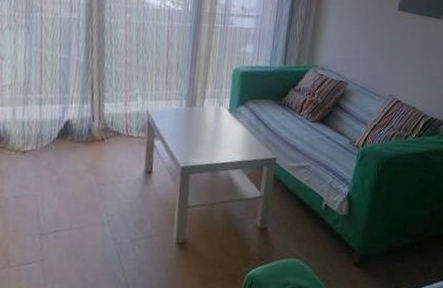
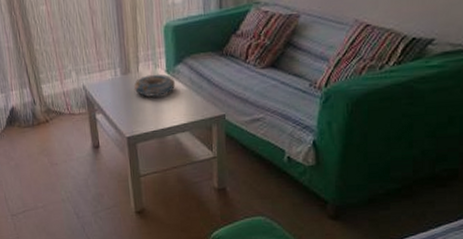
decorative bowl: none [196,111,236,132] -> present [133,74,176,98]

